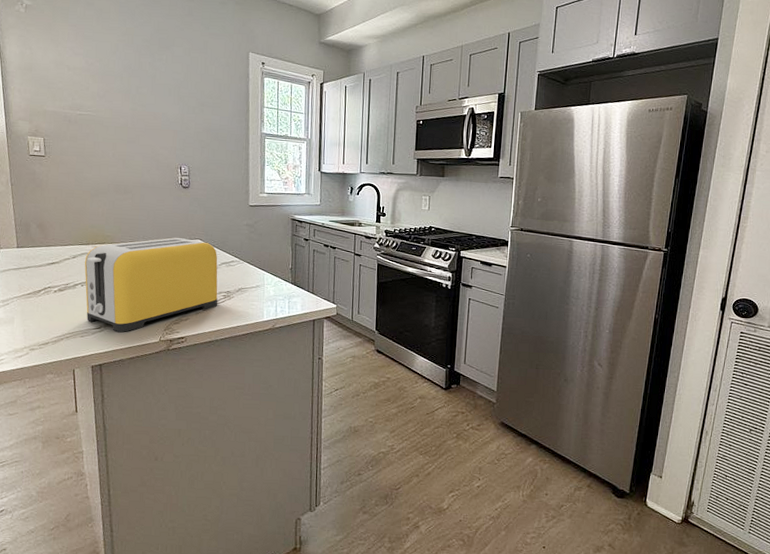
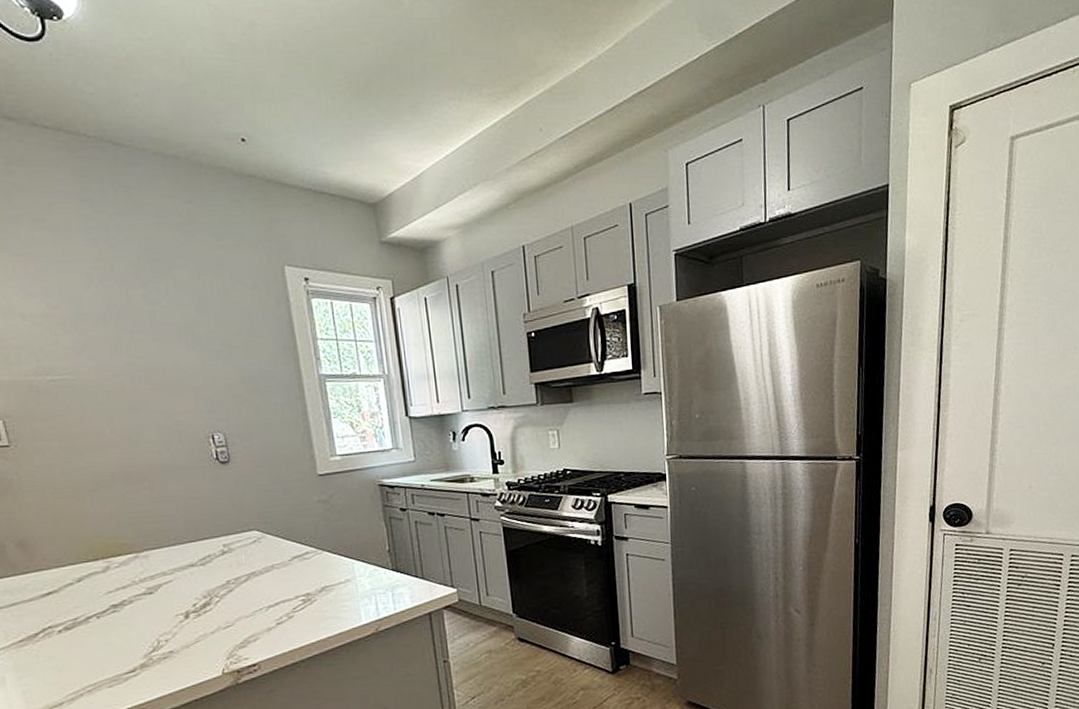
toaster: present [84,237,218,332] -> none [95,531,297,672]

